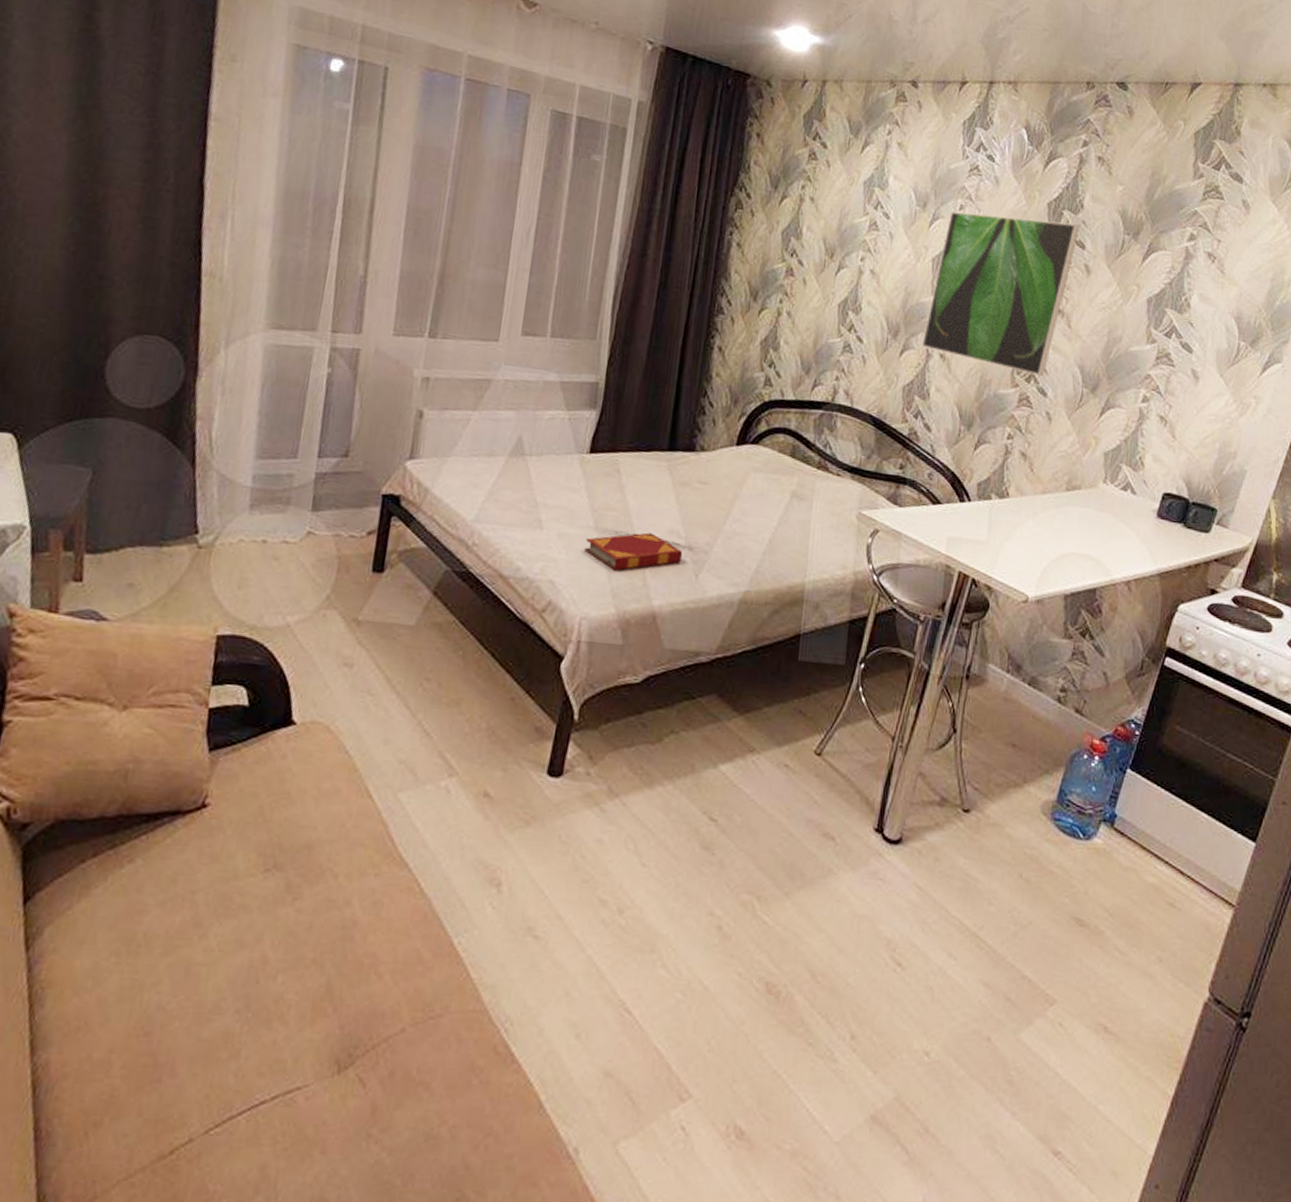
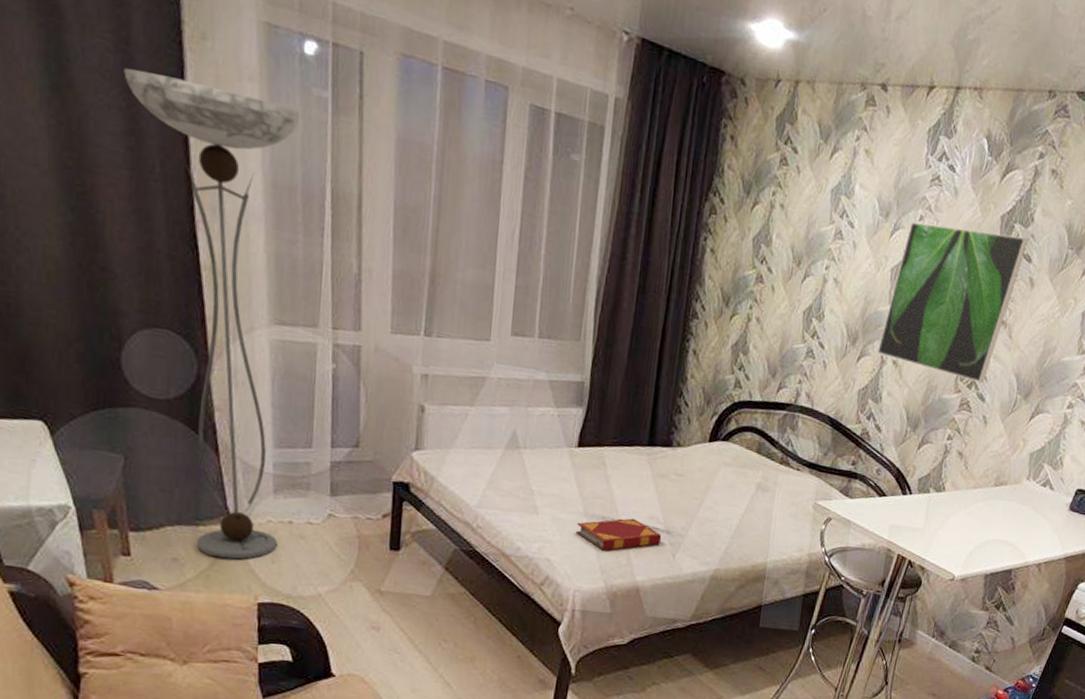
floor lamp: none [151,88,319,585] -> present [124,68,299,560]

